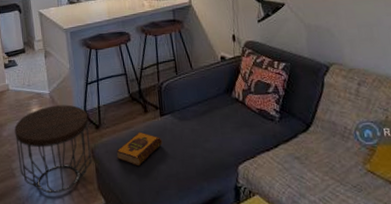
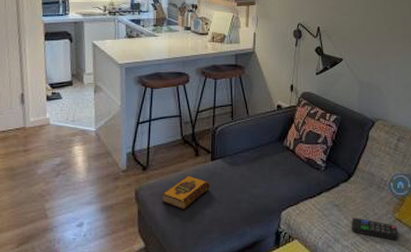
side table: present [14,104,92,194] -> none [51,144,136,236]
remote control: none [316,170,373,195] -> present [352,217,399,241]

